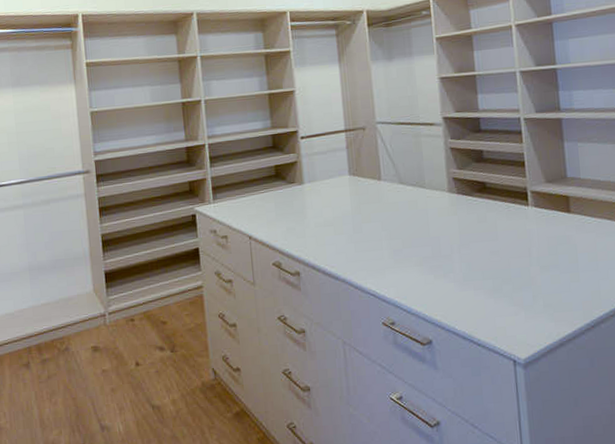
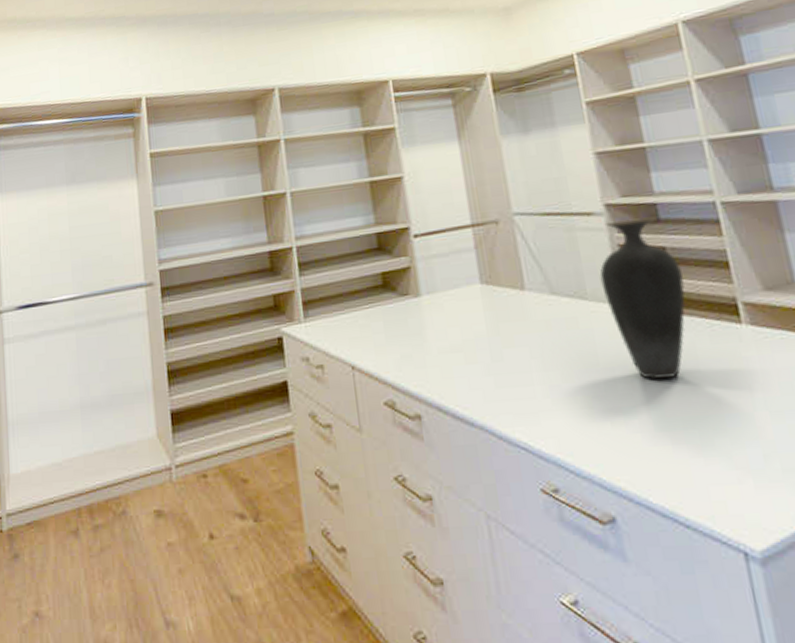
vase: none [435,128,493,245] -> present [599,217,685,379]

